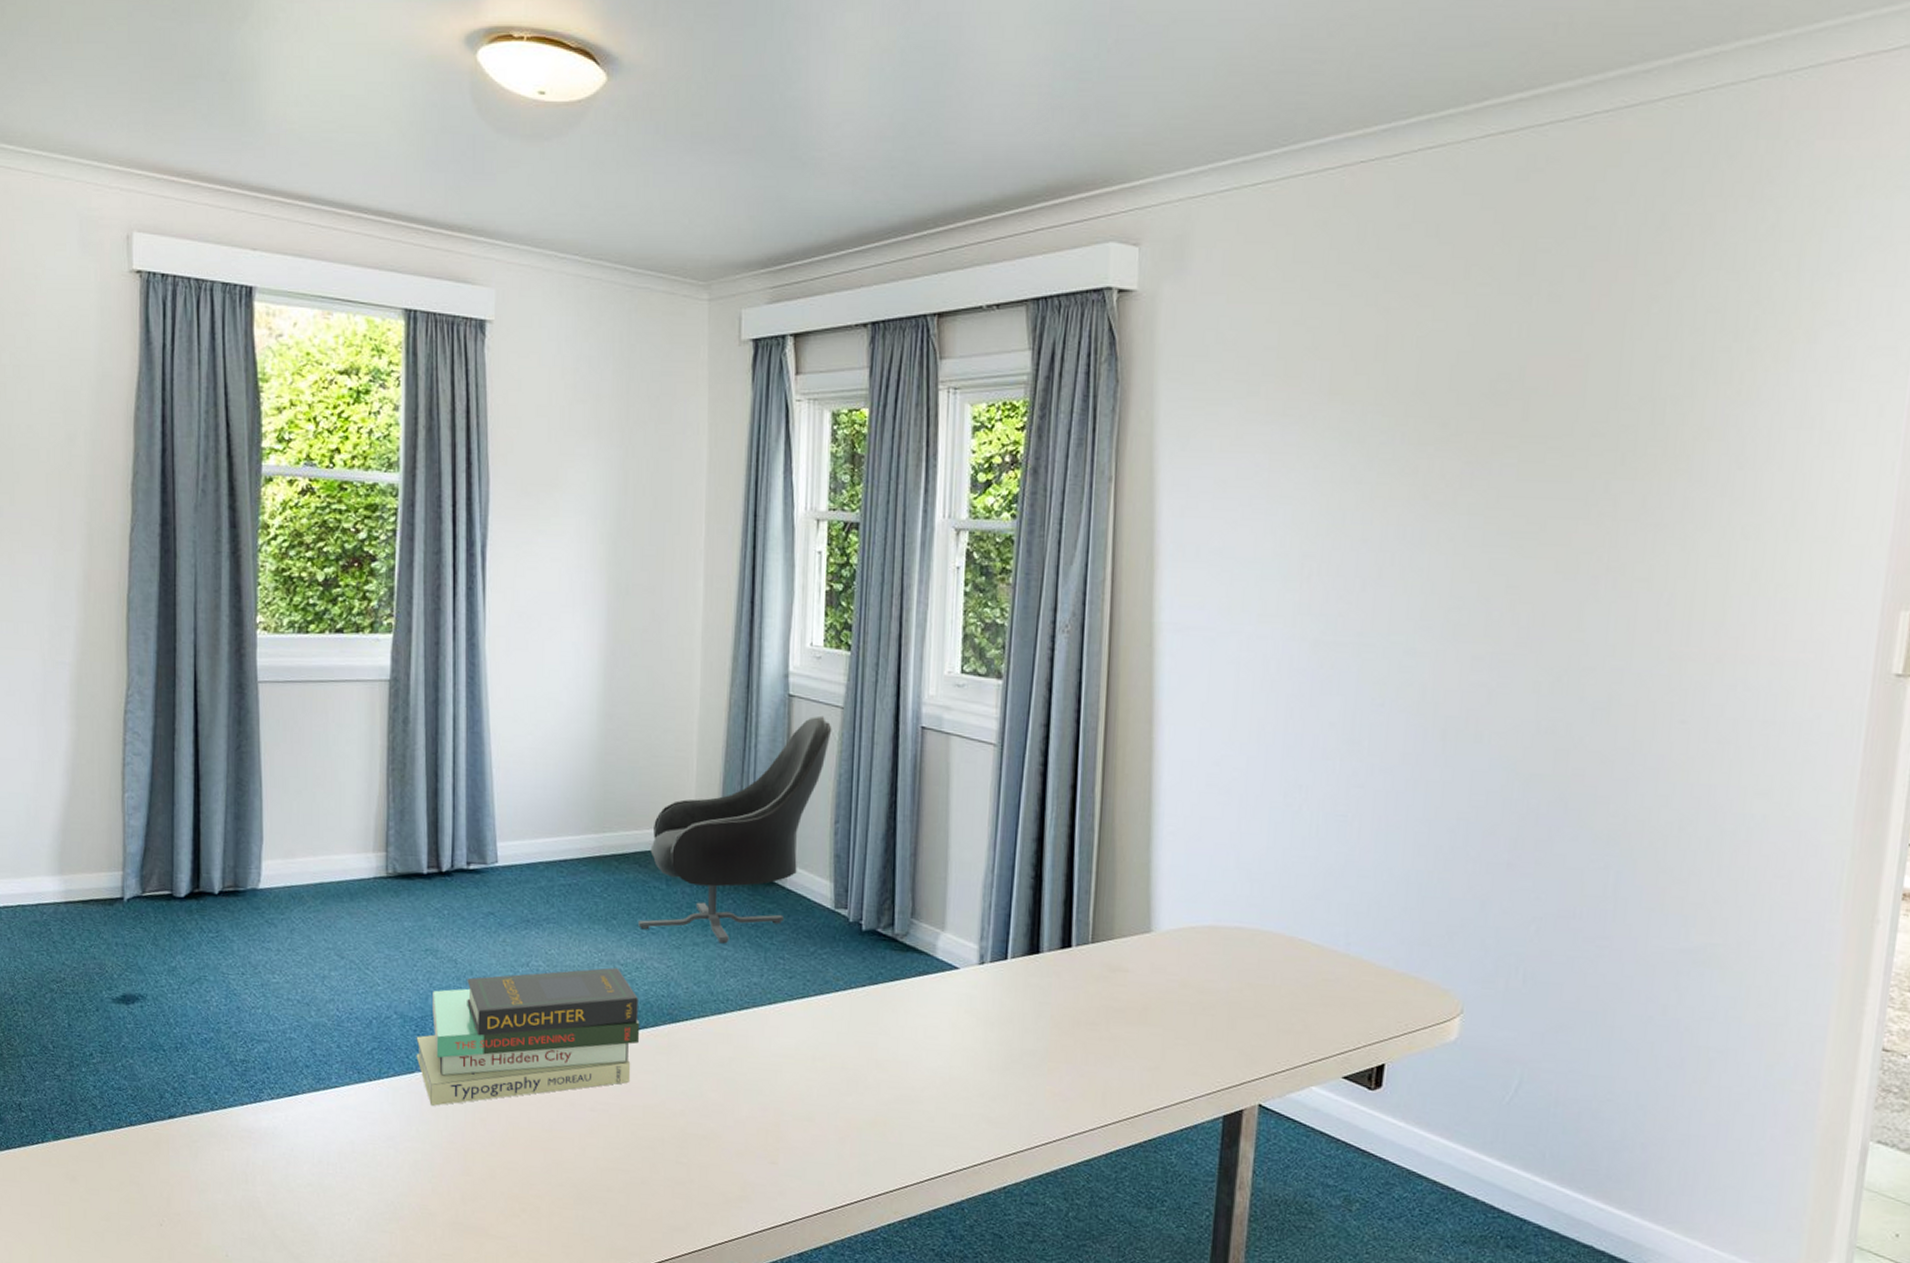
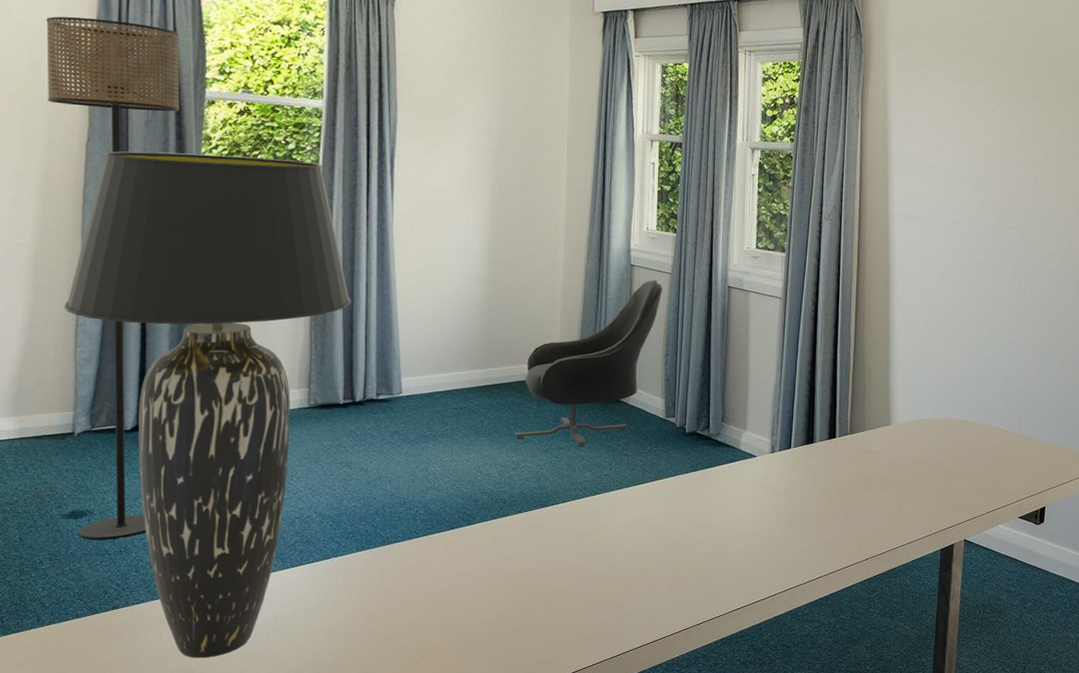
floor lamp: none [83,374,233,1032] -> present [46,16,180,540]
table lamp: none [110,544,435,1188] -> present [64,151,351,659]
books: present [416,968,640,1106] -> none [332,469,517,583]

